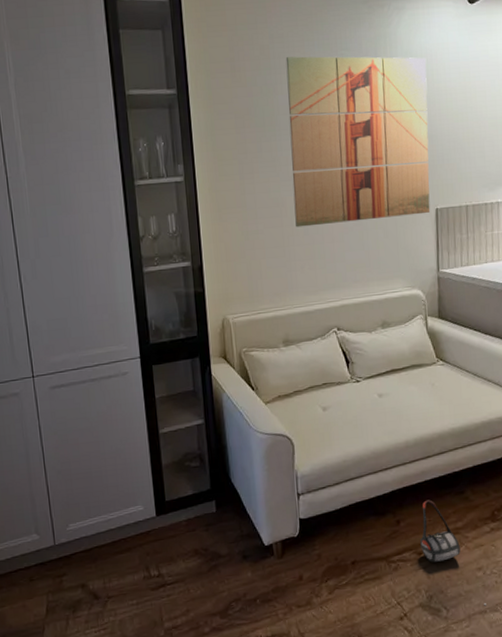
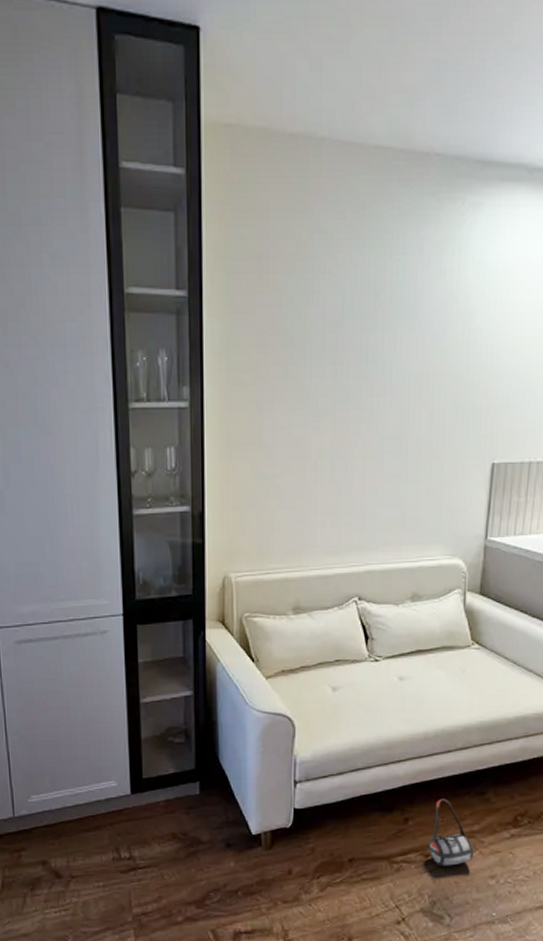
wall art: present [285,56,431,228] -> none [320,259,503,474]

